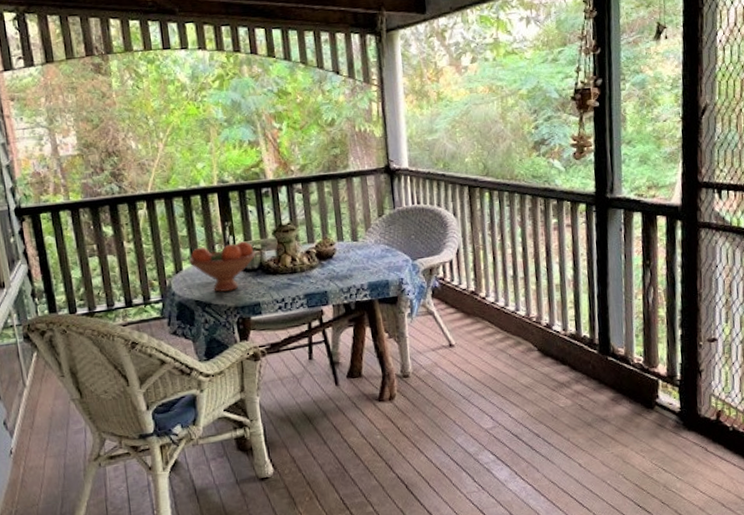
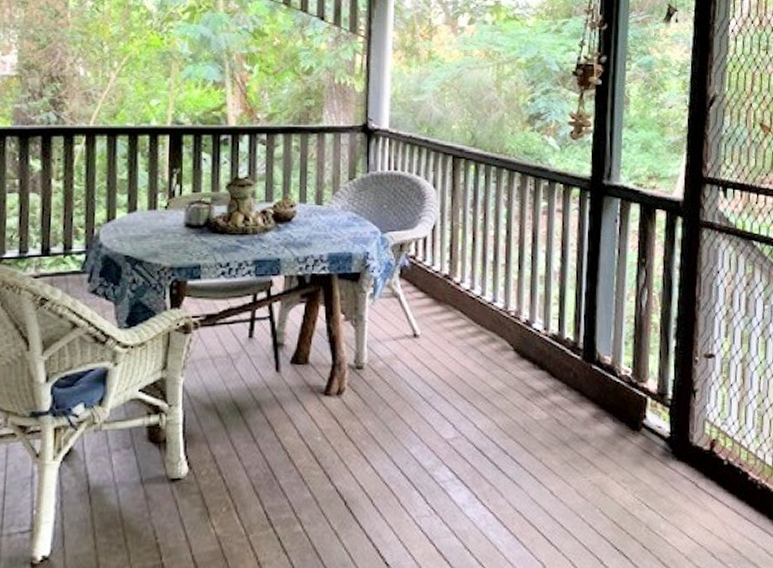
fruit bowl: present [188,241,256,292] -> none [124,192,204,249]

